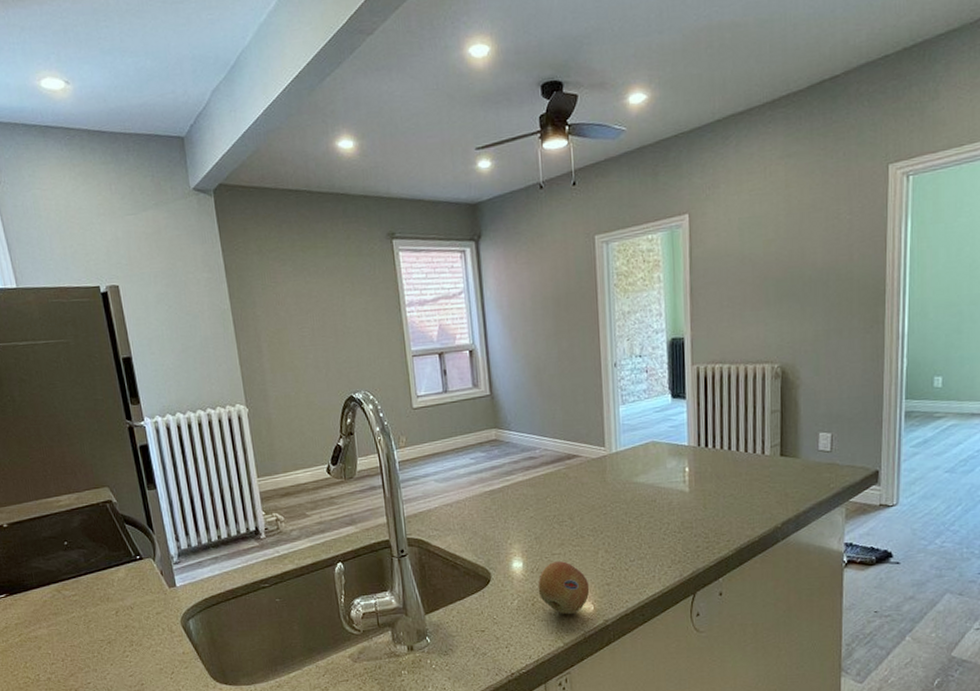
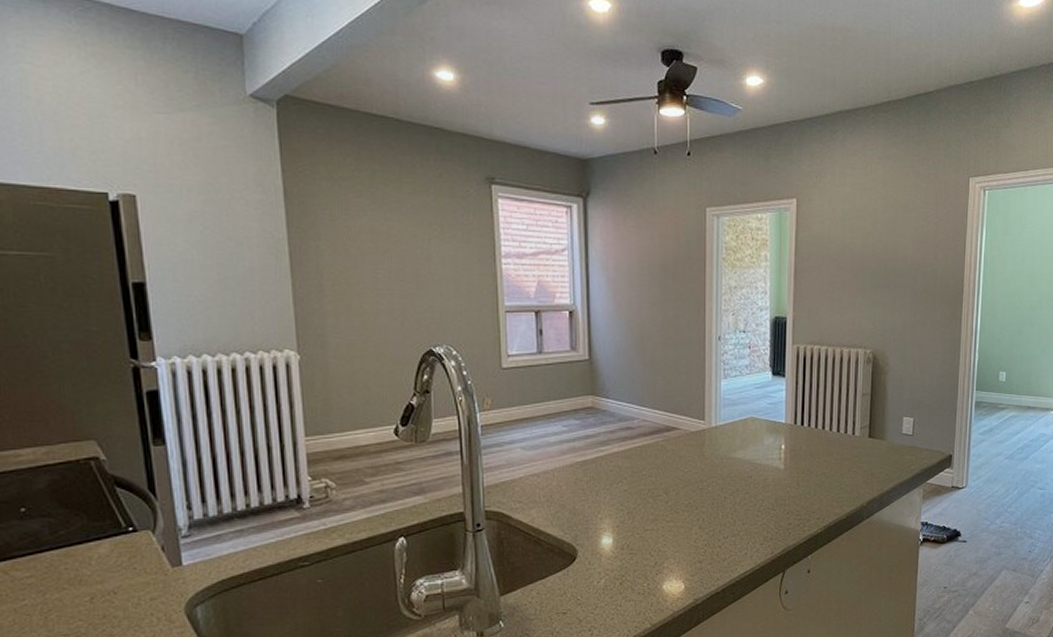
fruit: present [537,561,590,615] -> none [627,538,681,595]

